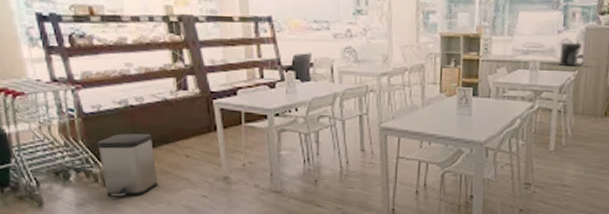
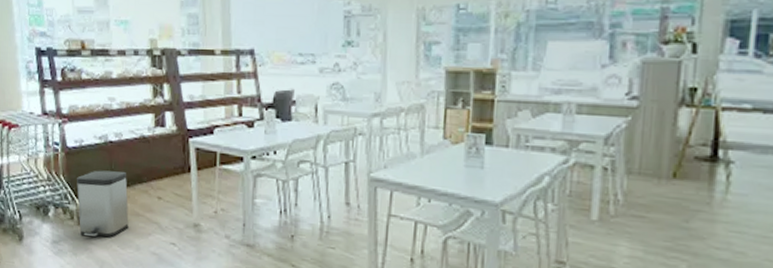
coffee maker: present [559,42,582,68] -> none [603,78,638,113]

